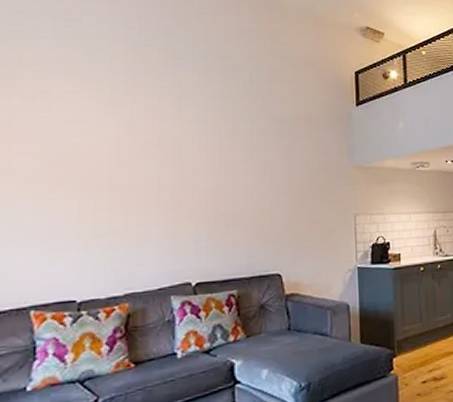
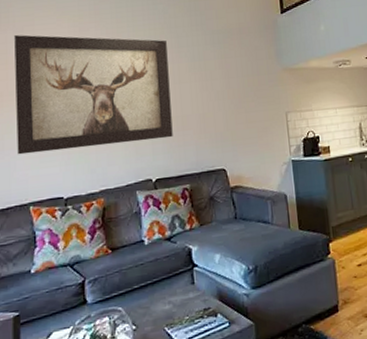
wall art: none [17,103,221,248] -> present [13,35,173,155]

